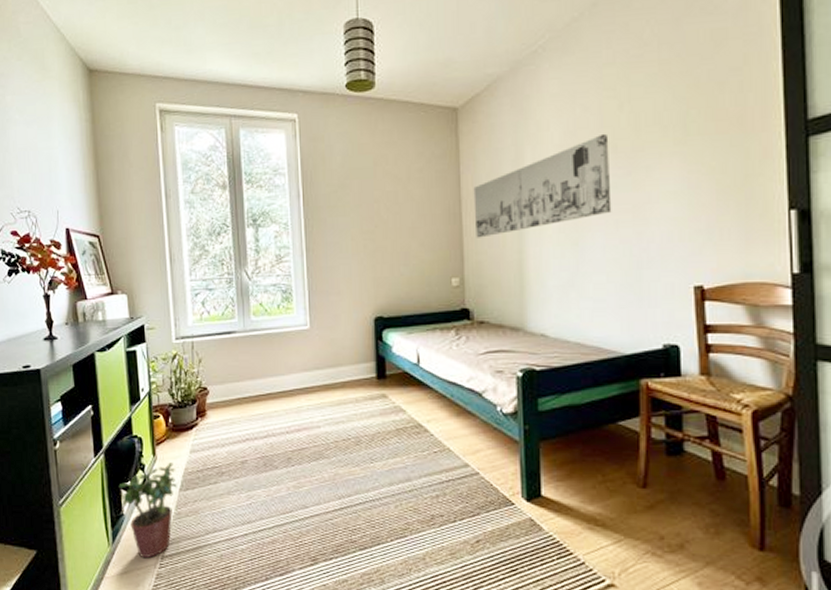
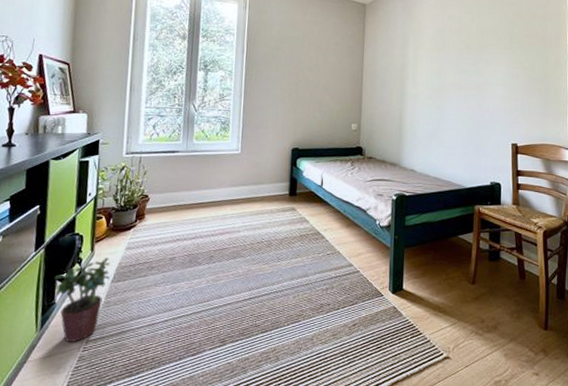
wall art: present [473,133,612,238] -> none [371,35,464,97]

